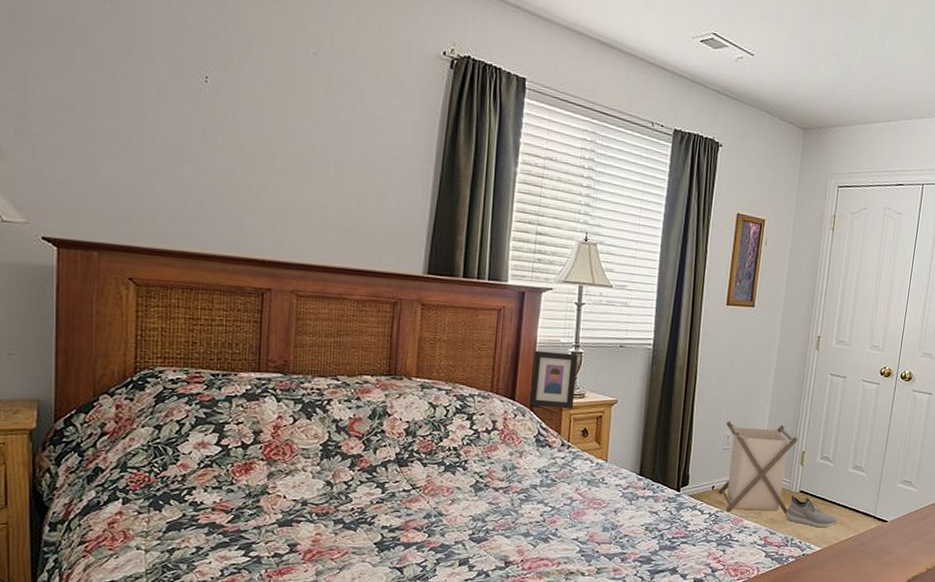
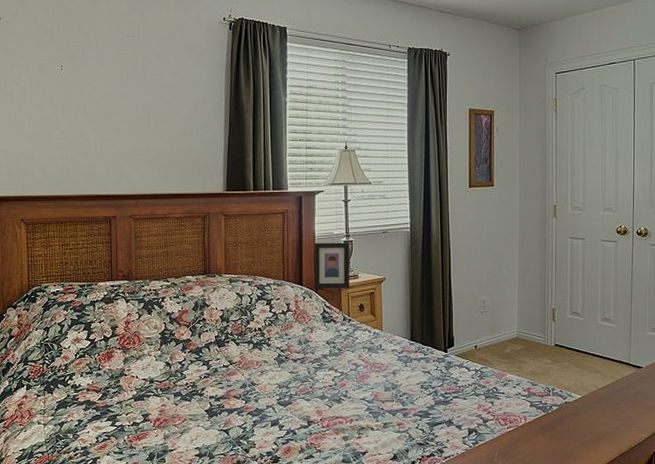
laundry basket: present [718,421,798,513] -> none [480,286,547,367]
athletic shoe: present [785,495,838,528] -> none [544,349,594,377]

